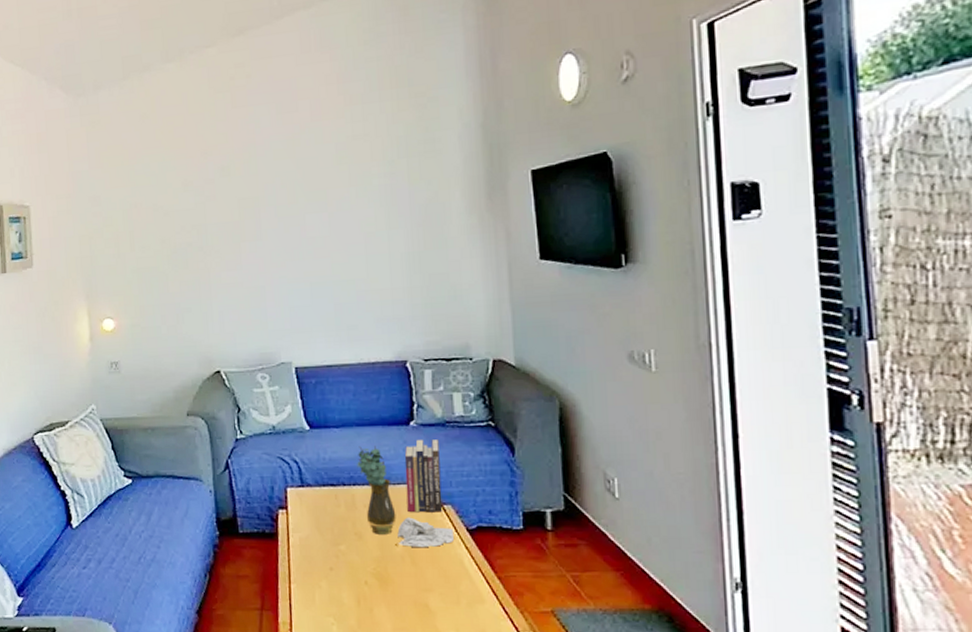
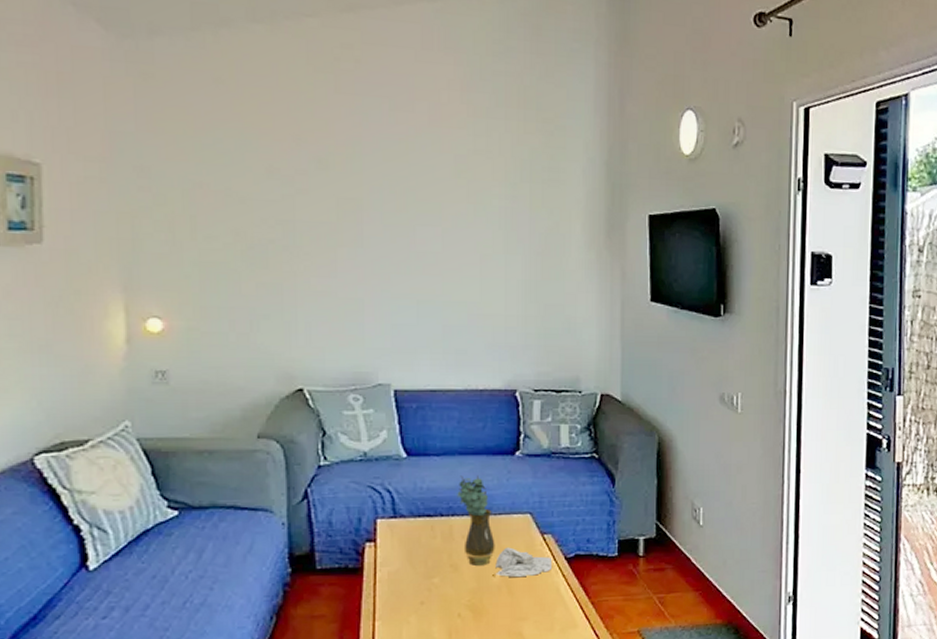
books: present [404,440,443,513] -> none [507,470,543,543]

